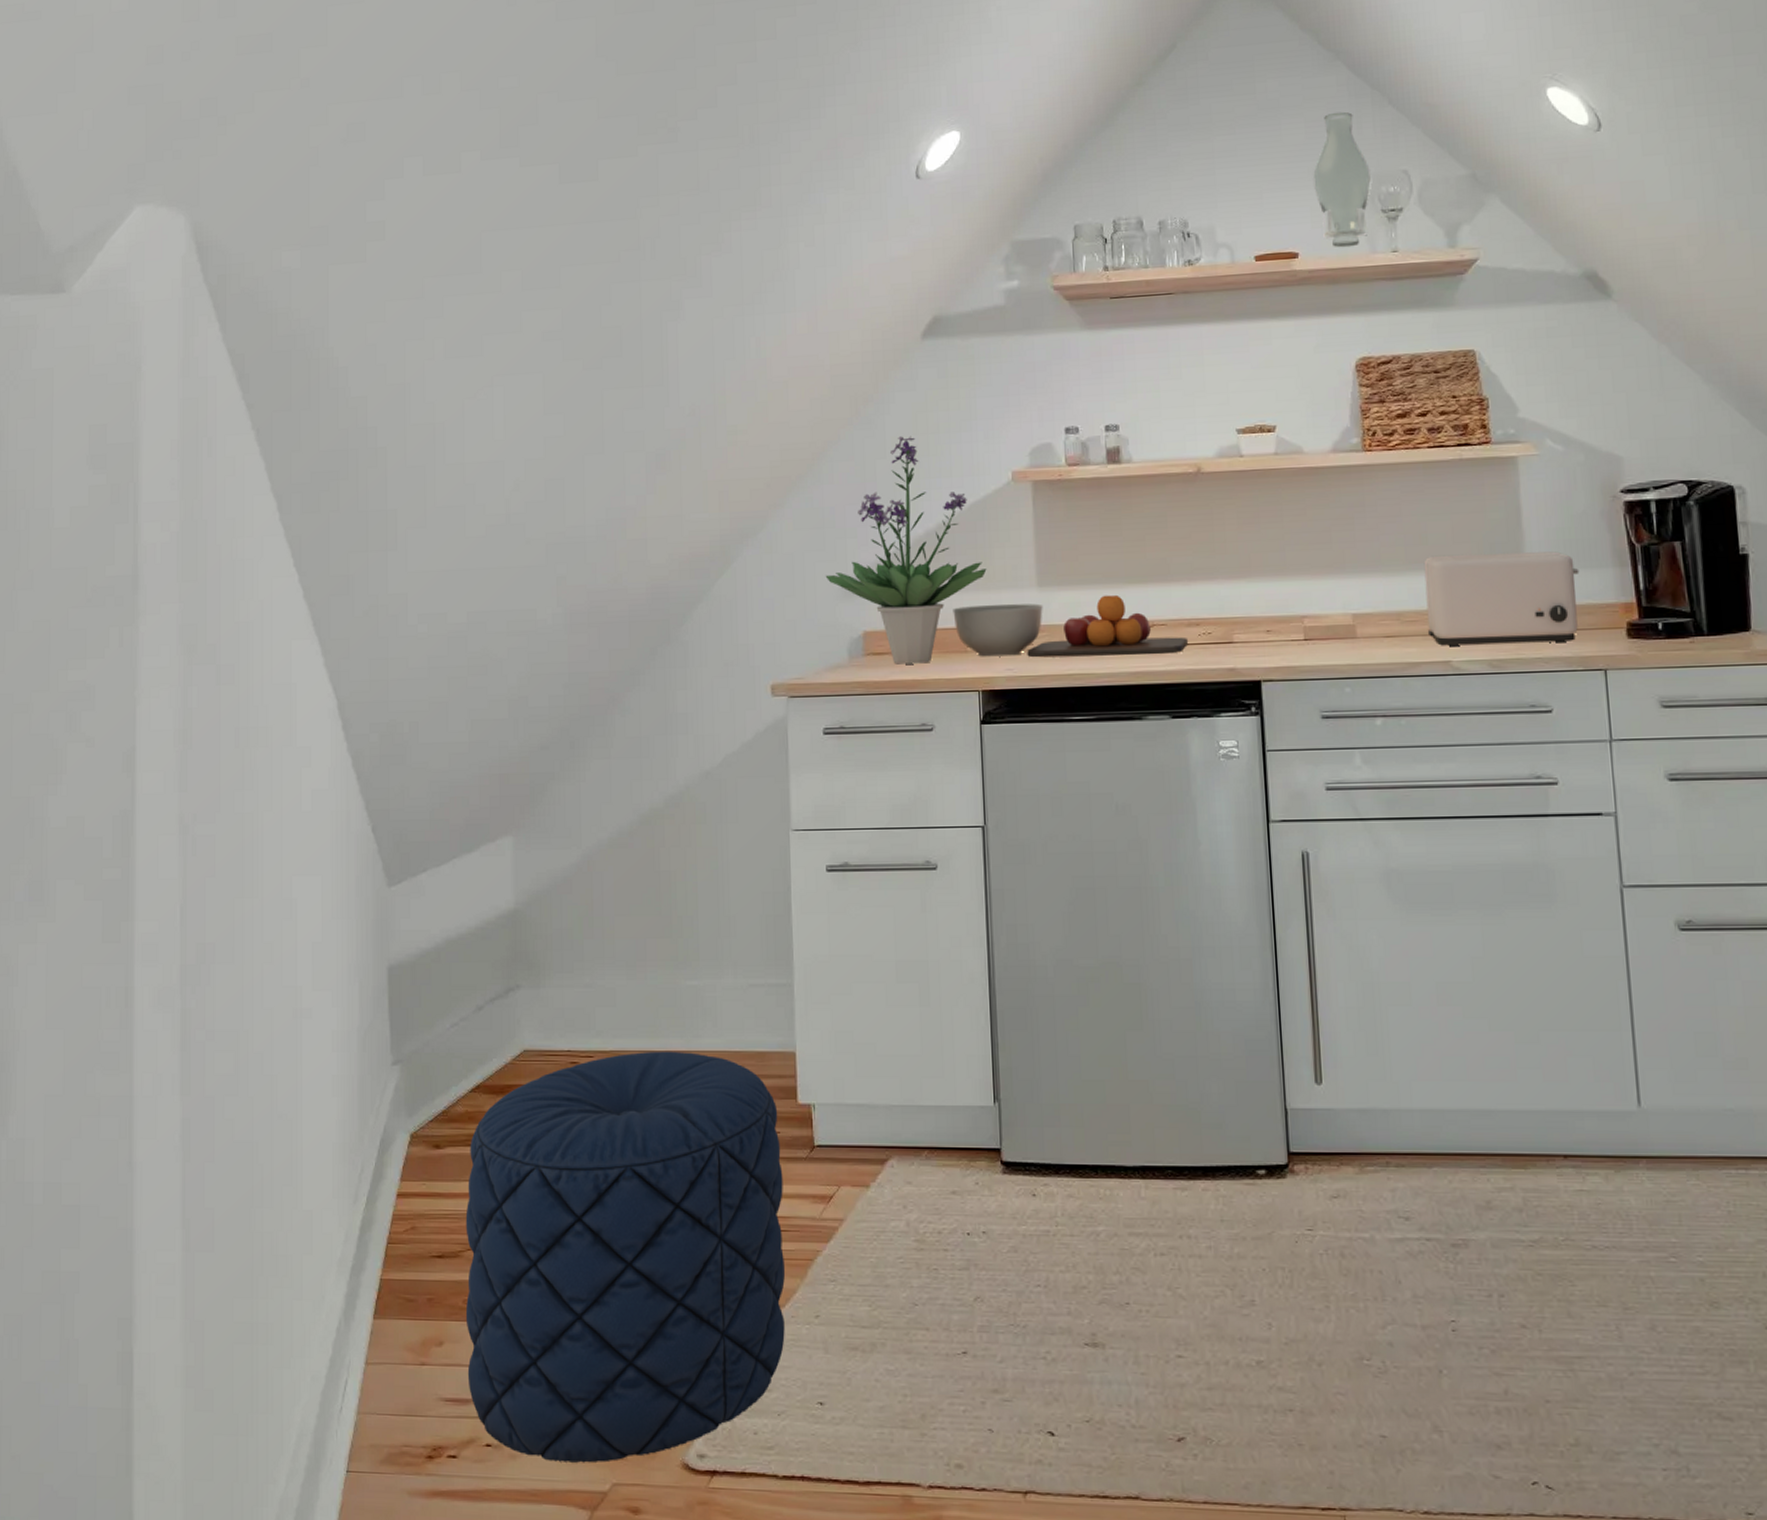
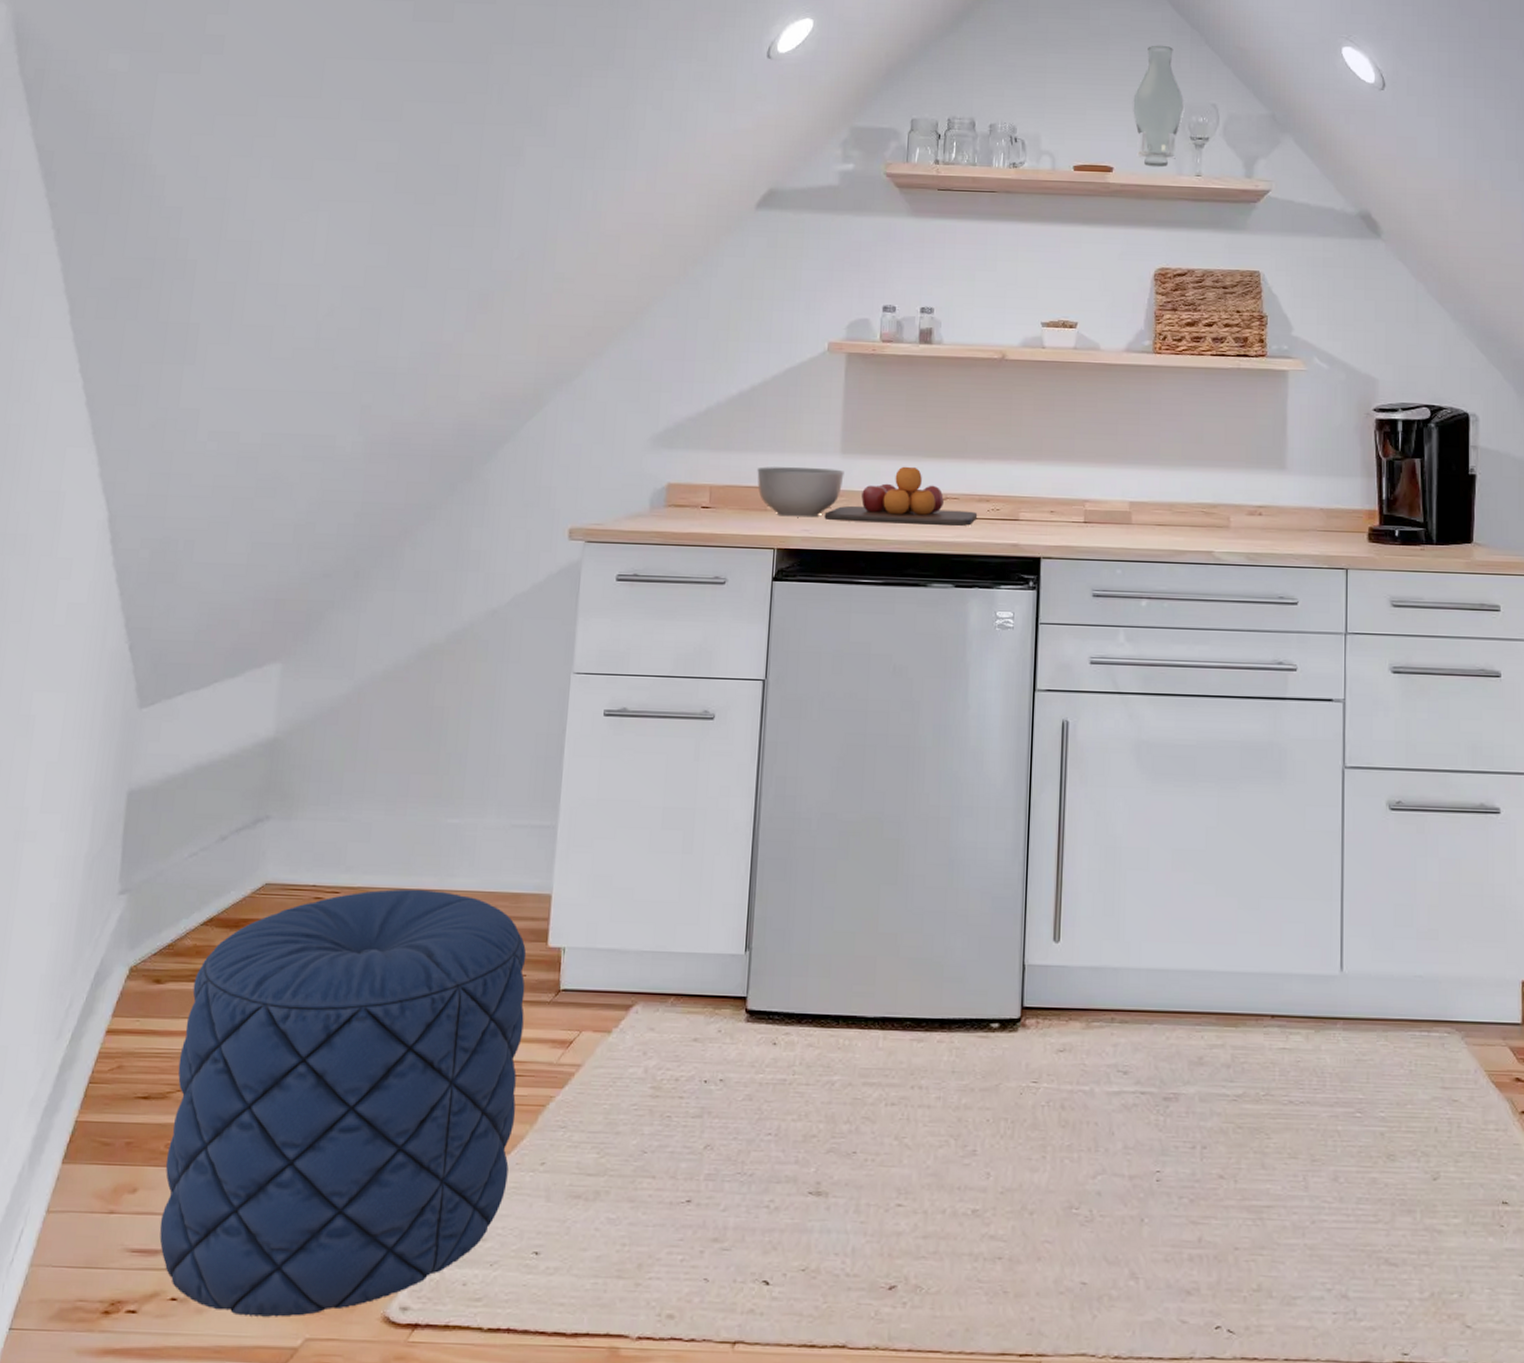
potted plant: present [825,436,987,665] -> none [636,299,794,519]
toaster: present [1424,551,1580,646] -> none [1194,454,1332,542]

